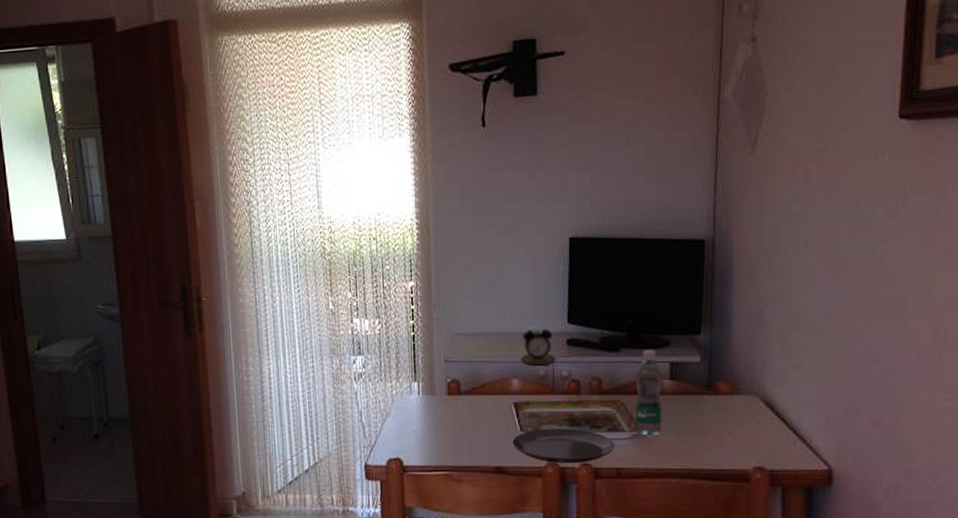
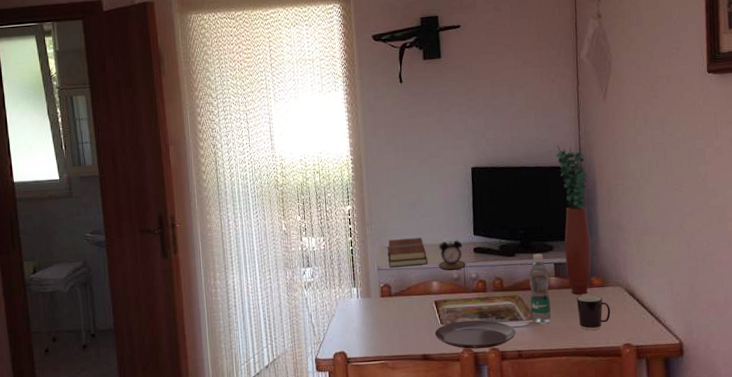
books: none [457,324,507,360] -> present [387,238,428,268]
vase: none [681,212,722,402] -> present [555,145,592,294]
mug: none [695,404,740,448] -> present [576,295,611,330]

